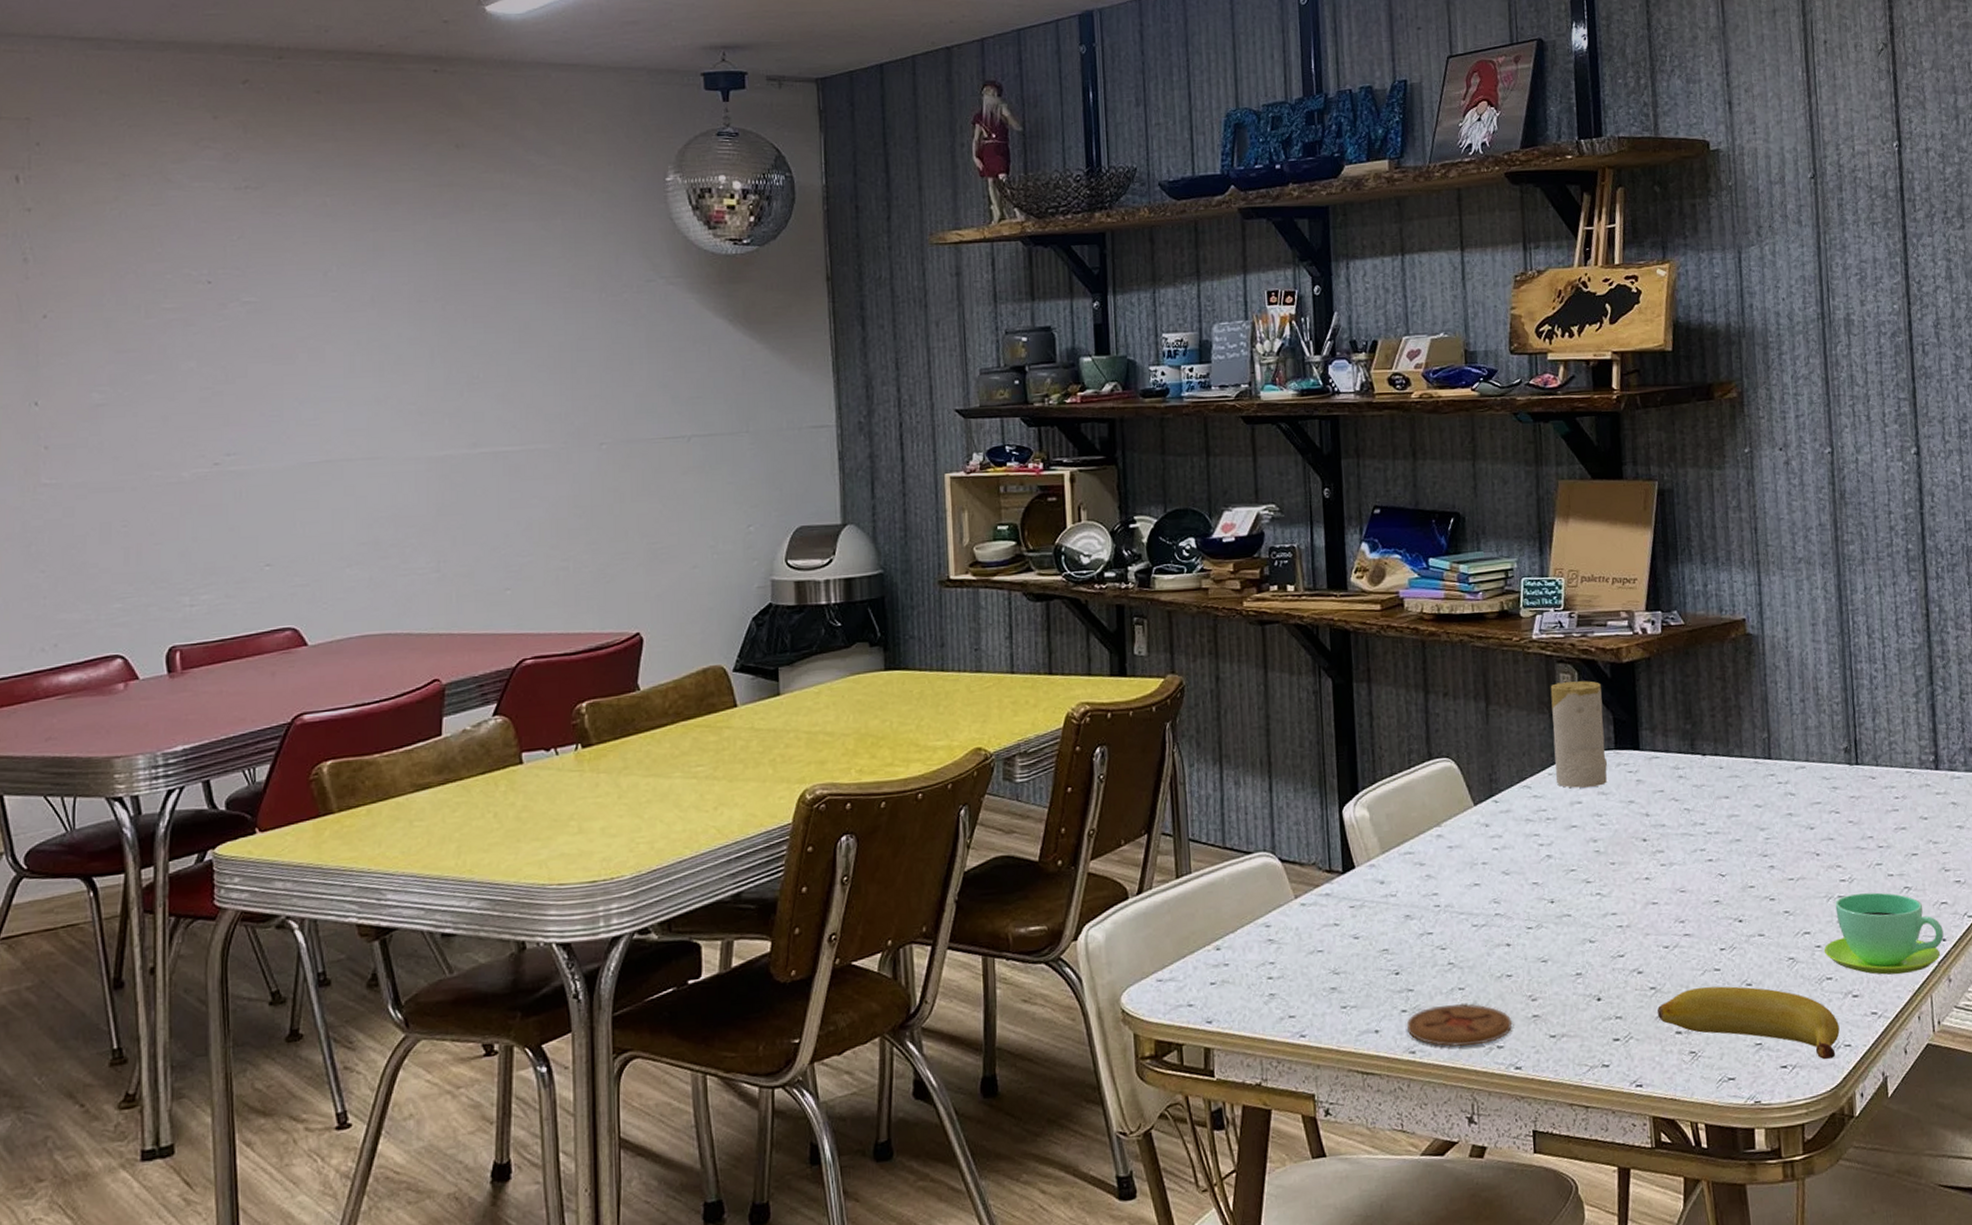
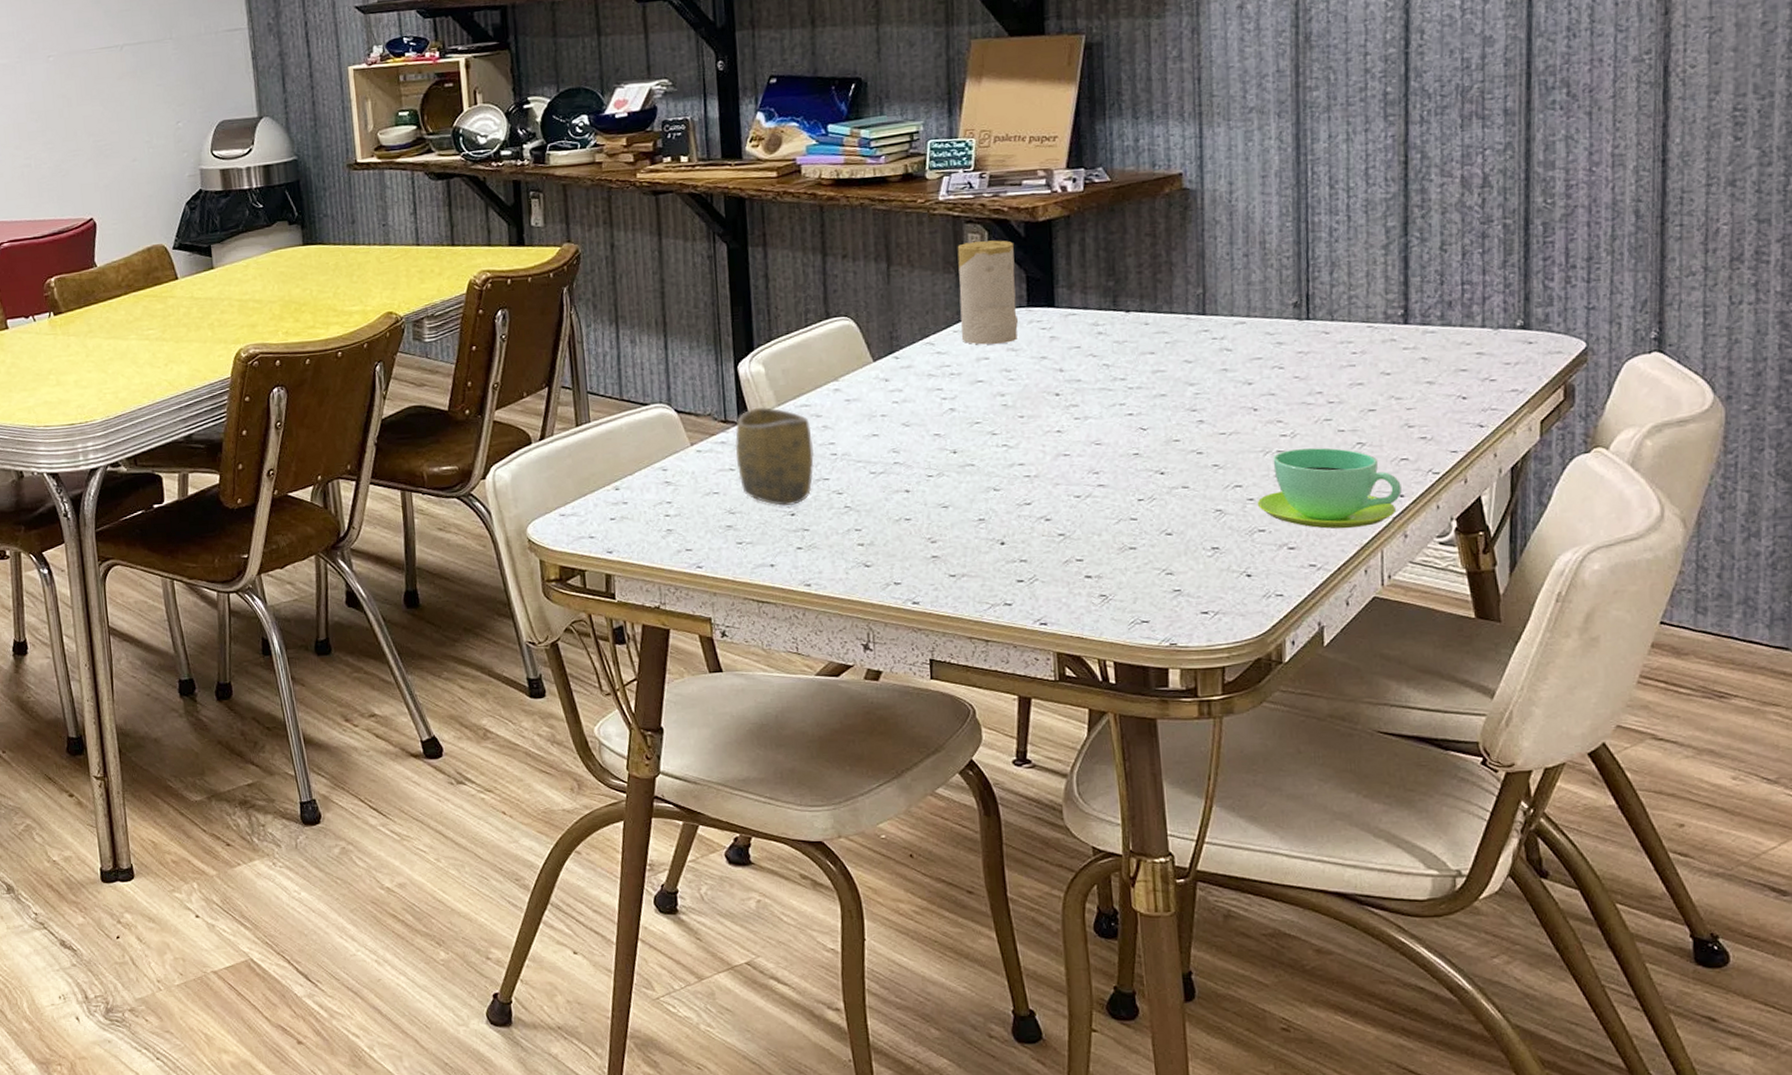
cup: none [1339,854,1418,964] -> present [735,406,814,506]
coaster: present [1406,1003,1512,1047] -> none [802,543,910,582]
banana: present [1657,986,1840,1060] -> none [1065,535,1271,608]

